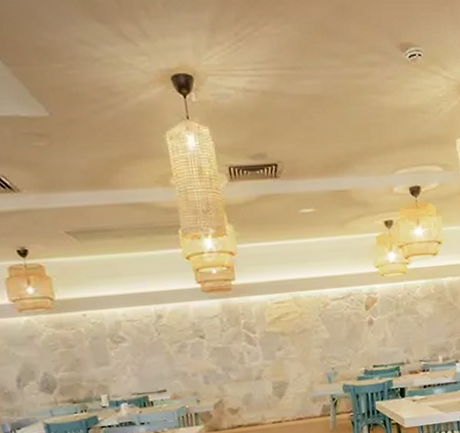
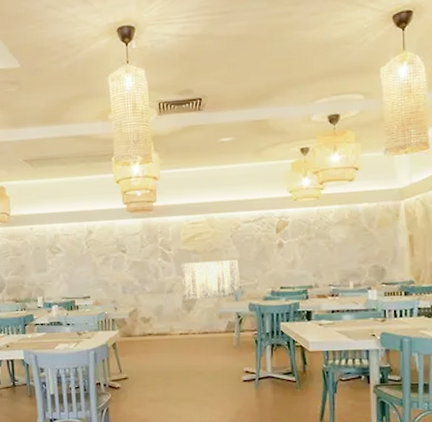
wall art: none [268,340,333,386] -> present [181,260,240,300]

